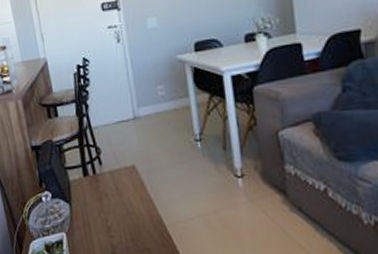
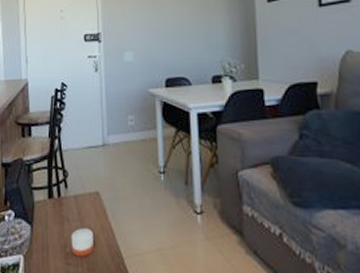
candle: none [111,201,135,230] -> present [71,228,93,258]

